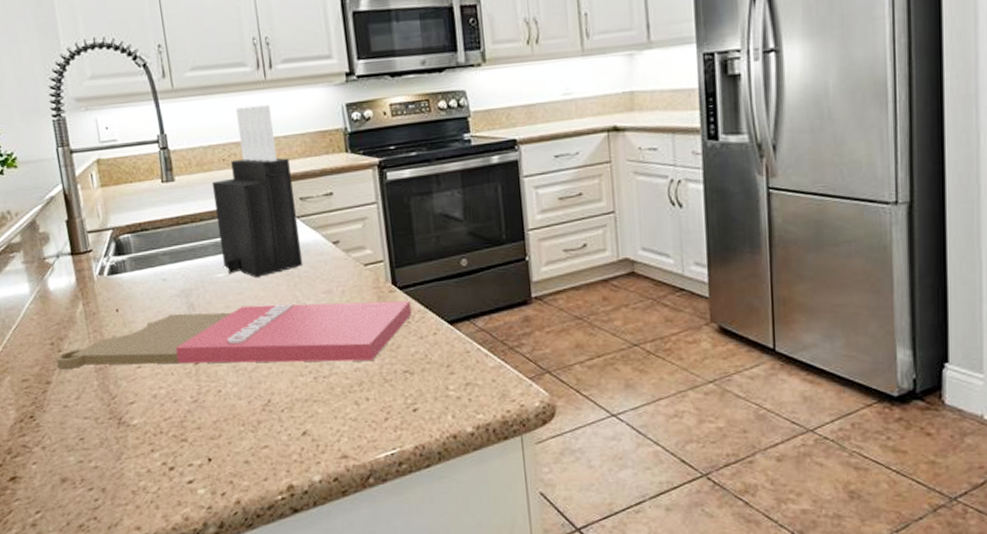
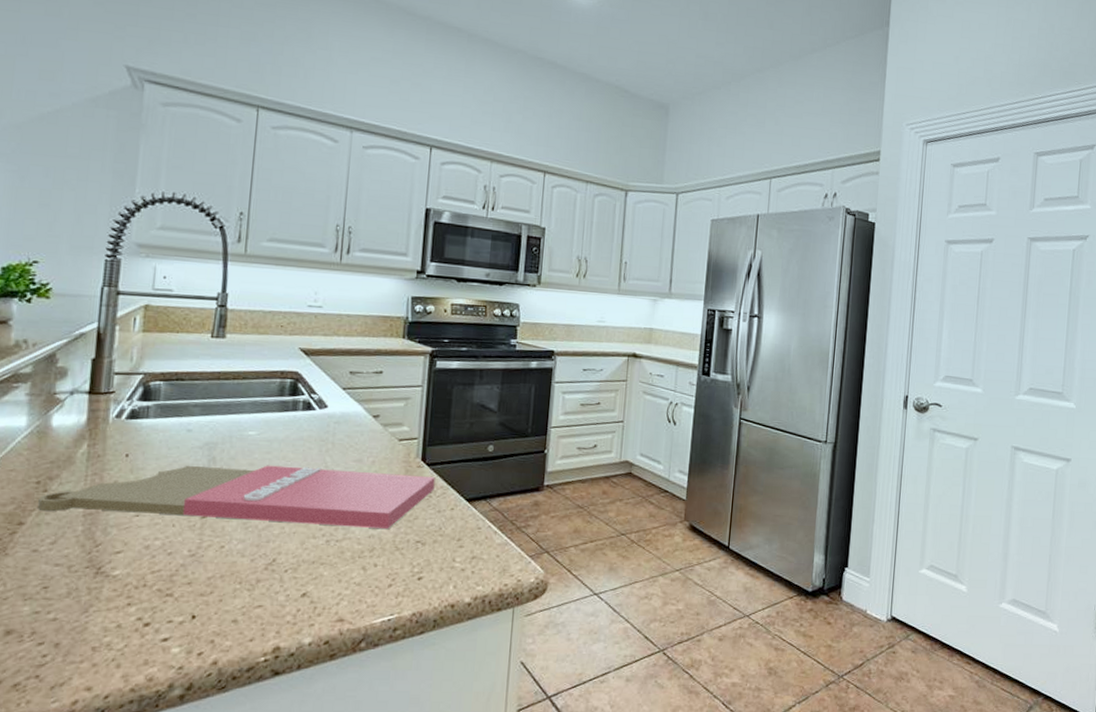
knife block: present [211,105,303,278] -> none [258,282,347,440]

